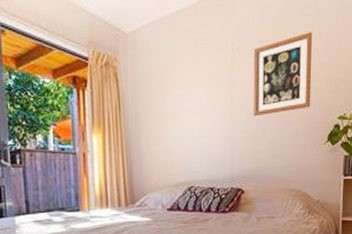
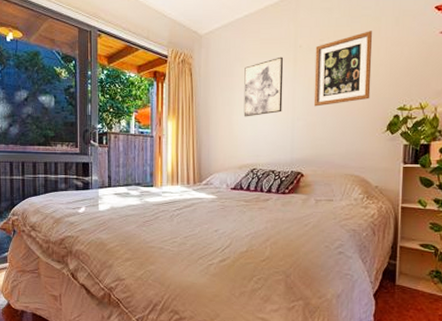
wall art: none [177,60,220,129] -> present [243,56,284,117]

